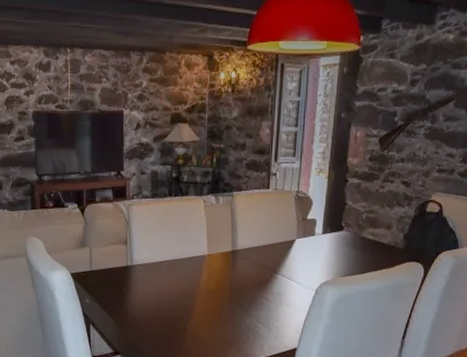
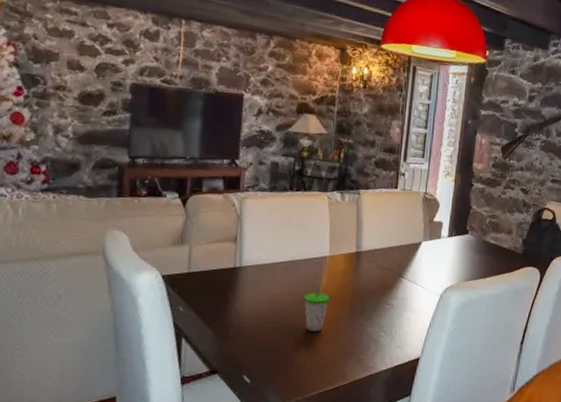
cup: none [187,275,211,323] -> present [304,278,331,332]

